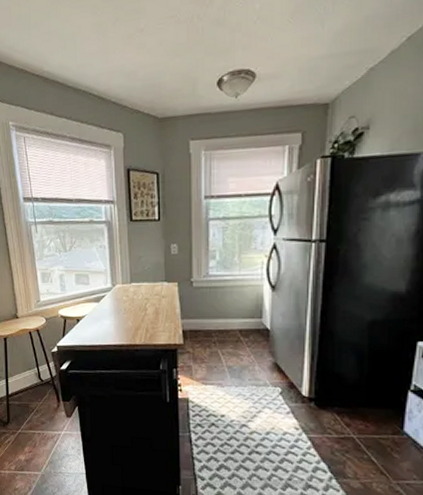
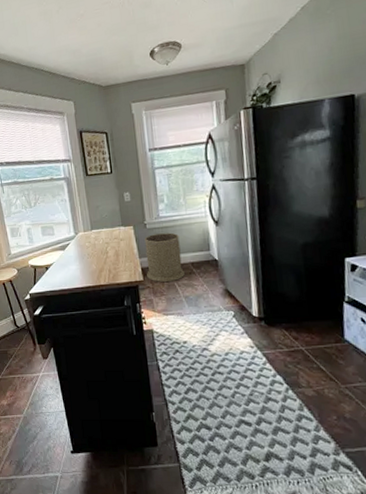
trash can: none [188,294,230,349] -> present [144,232,185,283]

